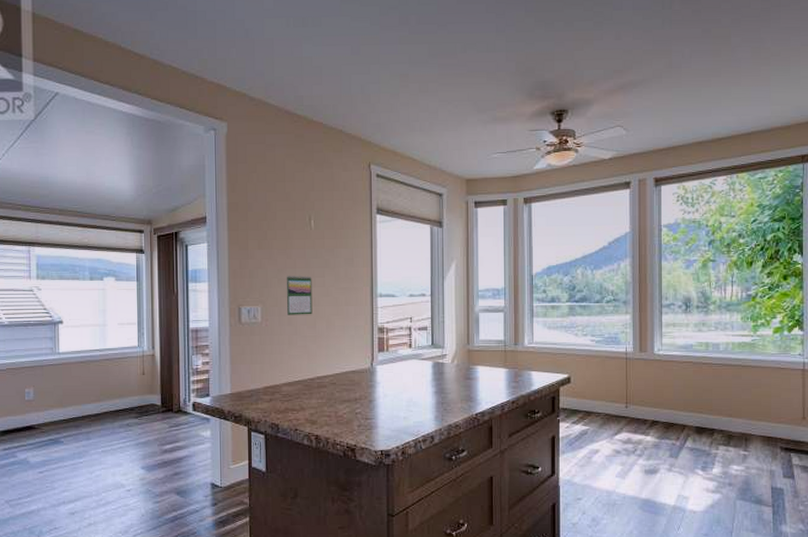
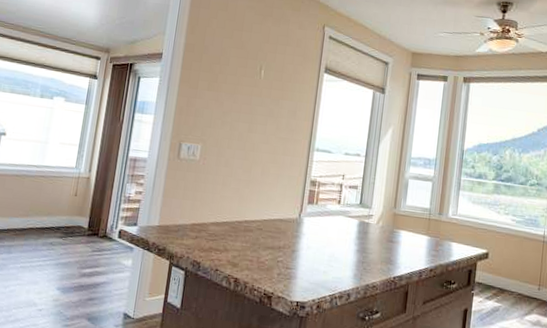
calendar: present [286,276,312,315] -> none [225,119,255,160]

